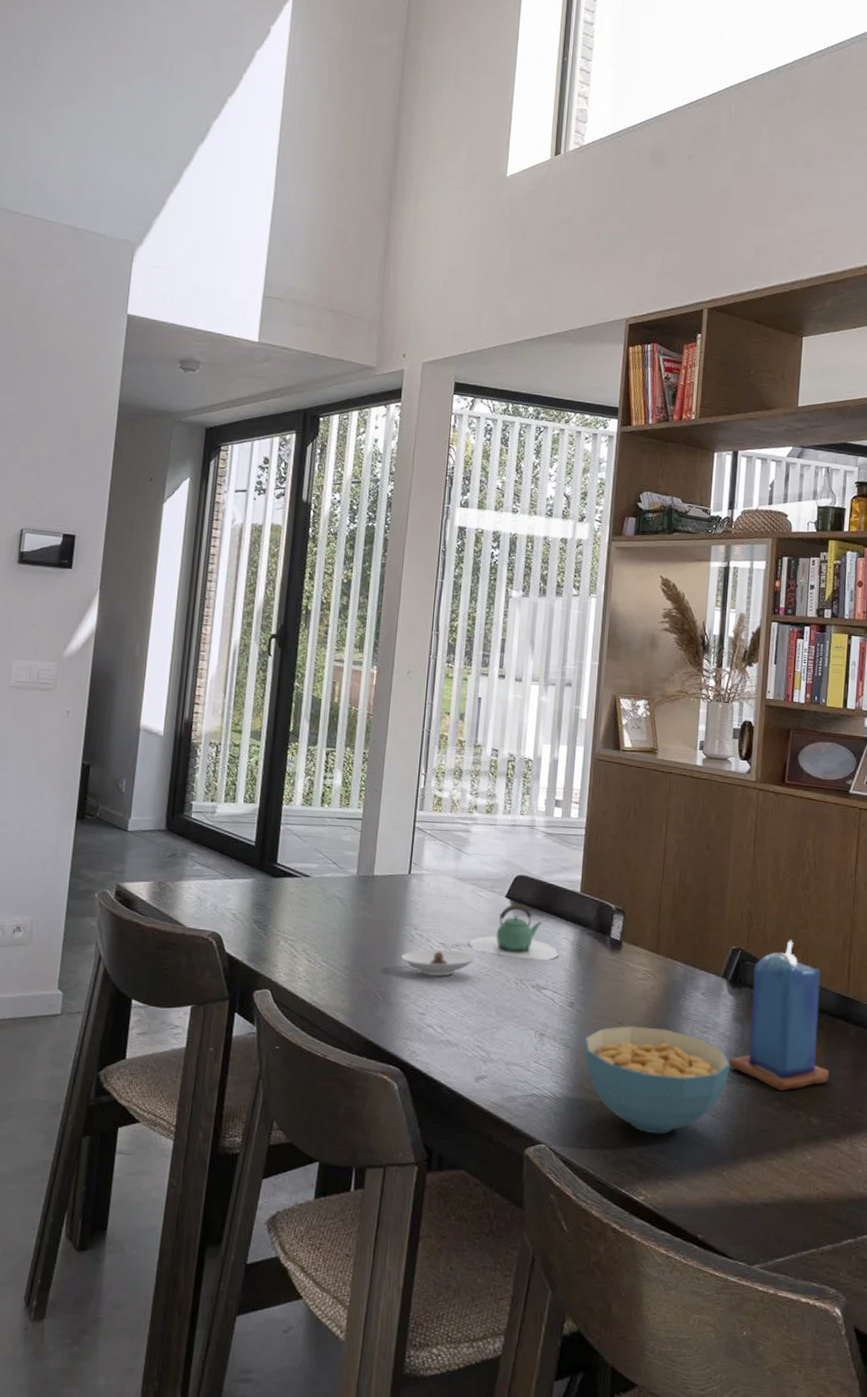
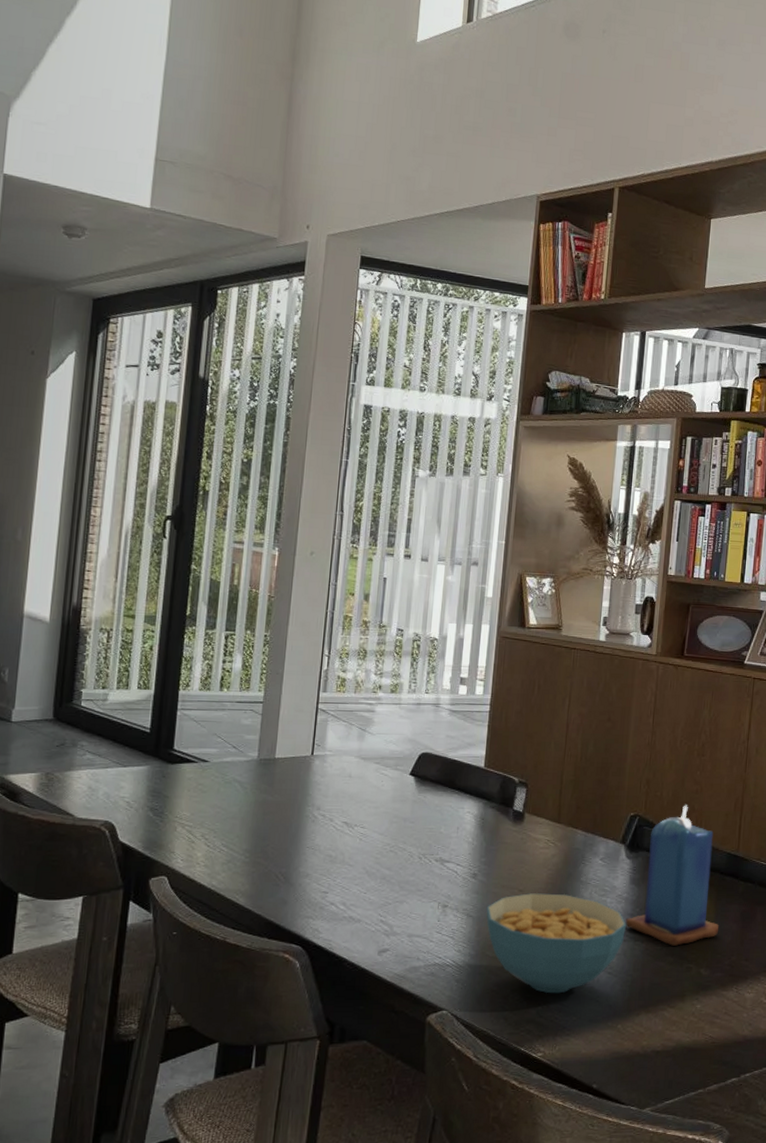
saucer: present [401,949,477,977] -> none [303,828,381,856]
teapot: present [469,903,559,960] -> none [372,780,462,834]

